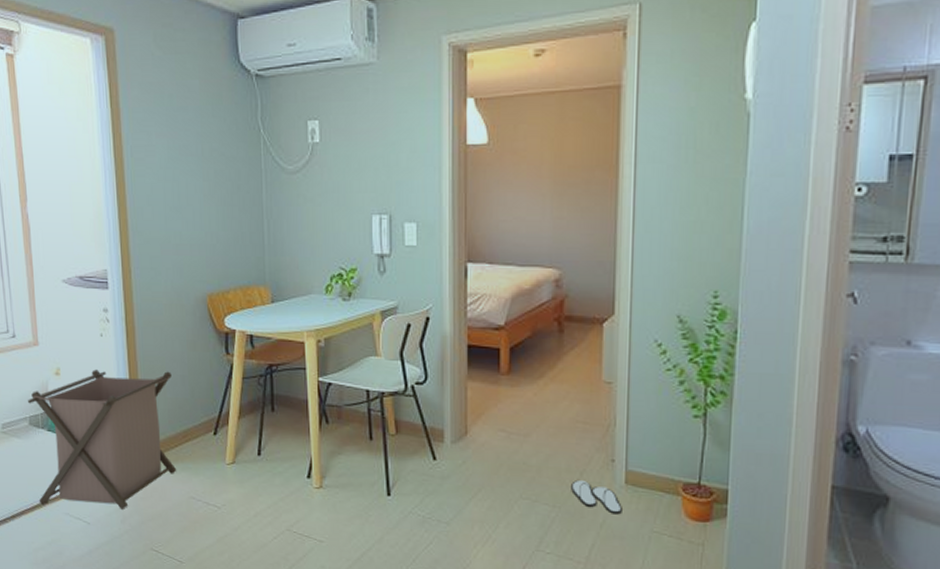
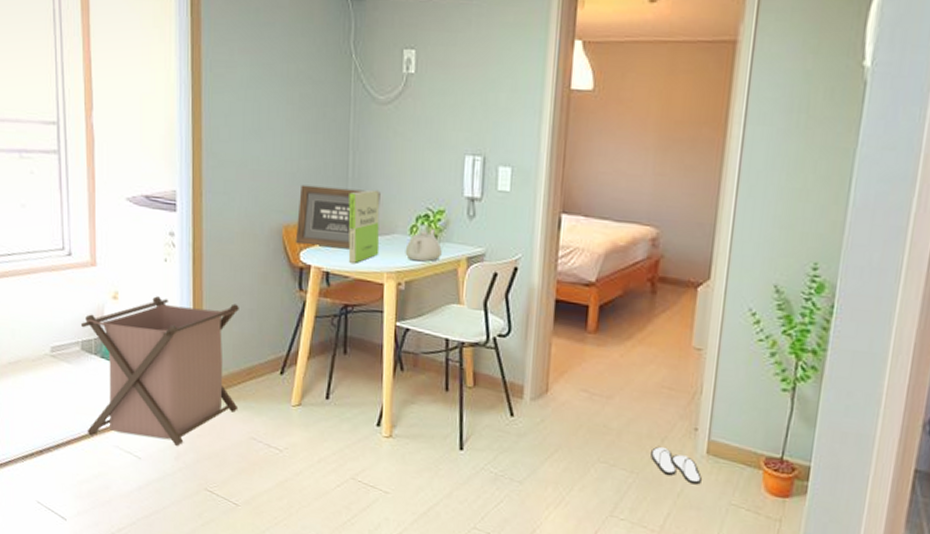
picture frame: none [219,255,296,312] -> present [296,184,381,249]
book: none [266,254,298,325] -> present [348,189,380,263]
teapot: none [322,286,357,319] -> present [405,228,442,262]

